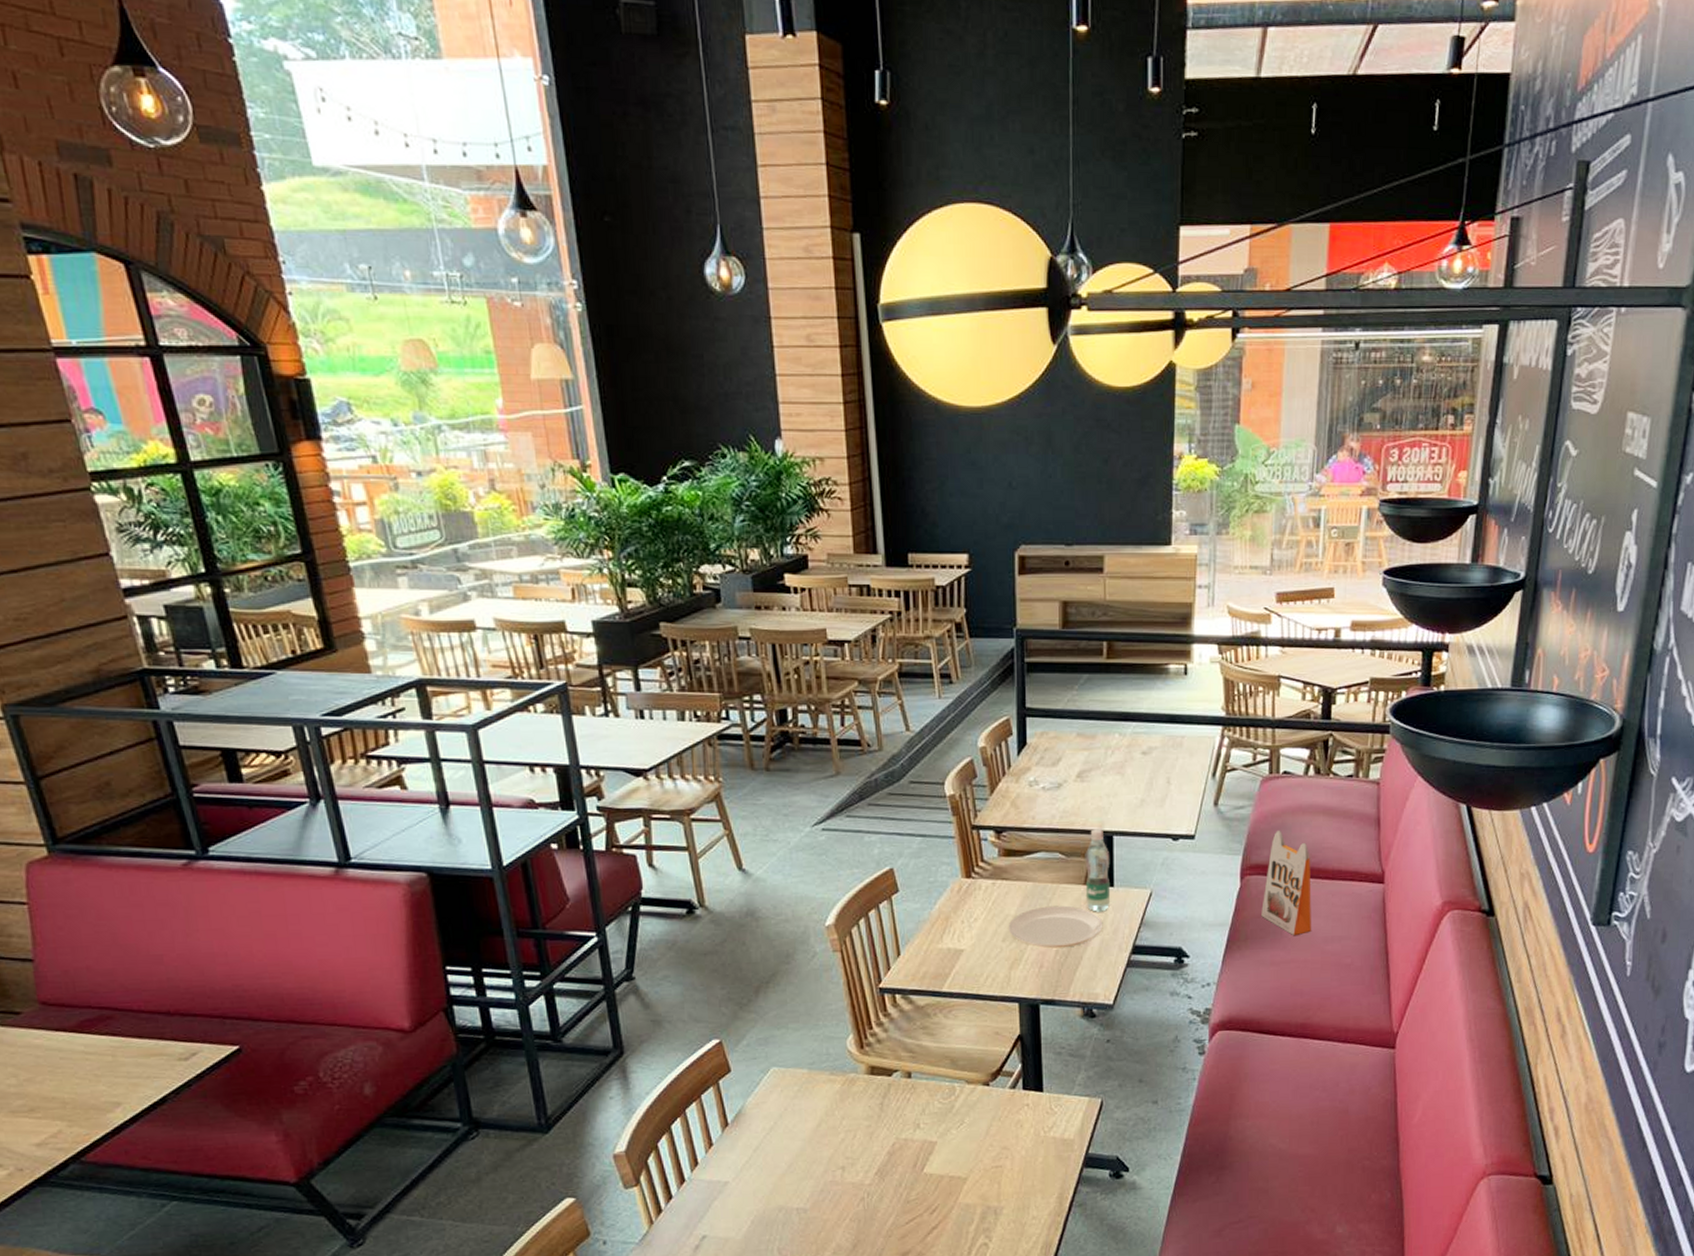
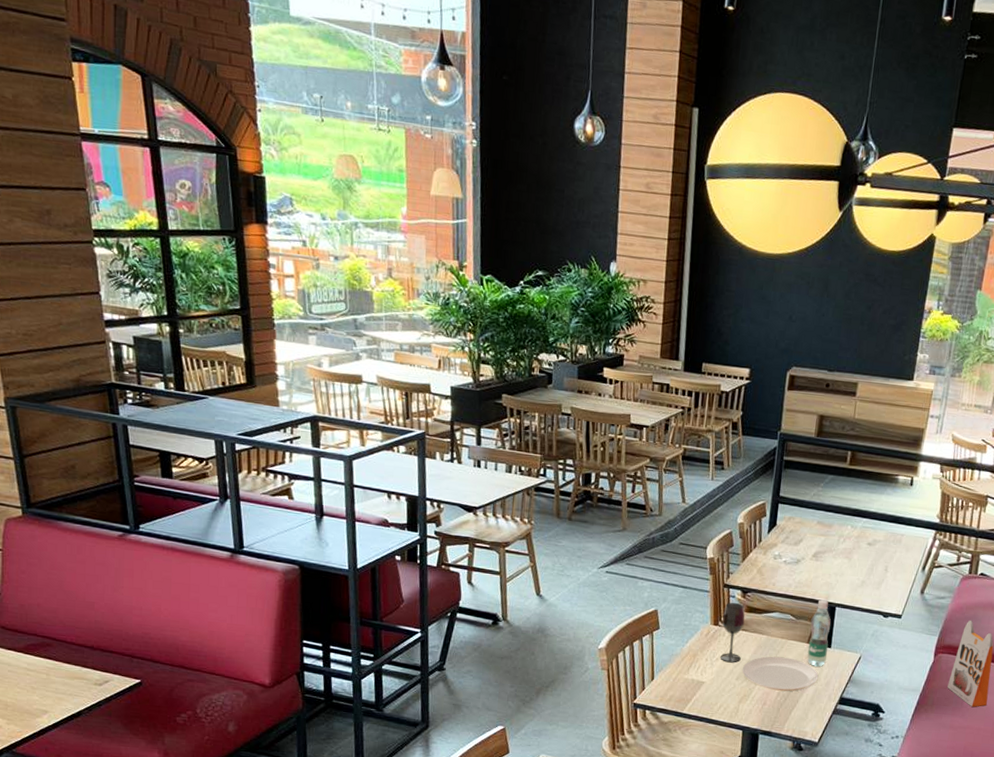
wine glass: none [976,846,1005,922] -> present [720,602,745,663]

